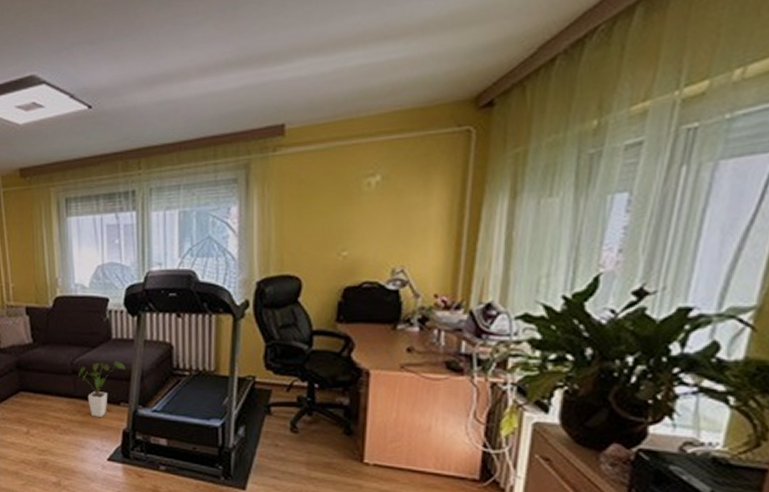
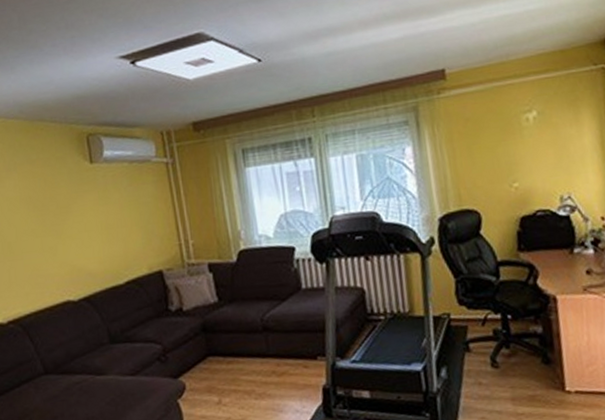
house plant: present [78,360,125,417] -> none [270,311,318,376]

